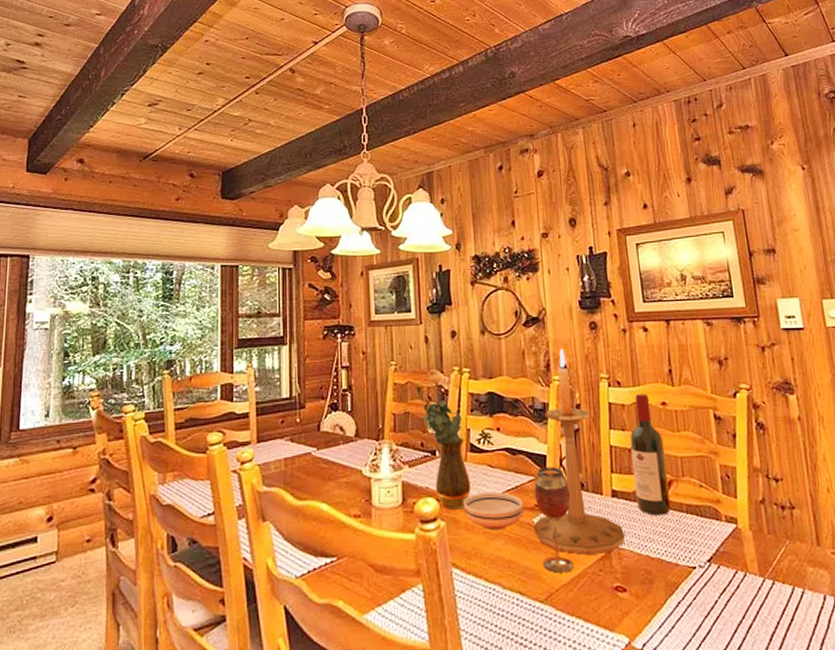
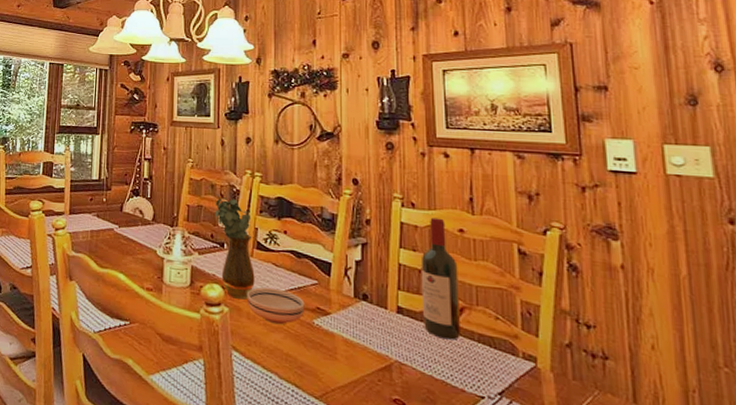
candlestick: present [533,349,625,555] -> none [313,165,408,366]
wineglass: present [533,466,574,573] -> none [316,273,354,376]

